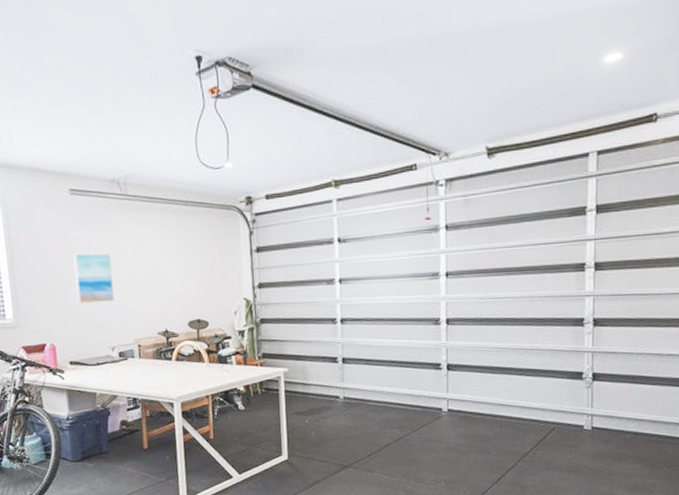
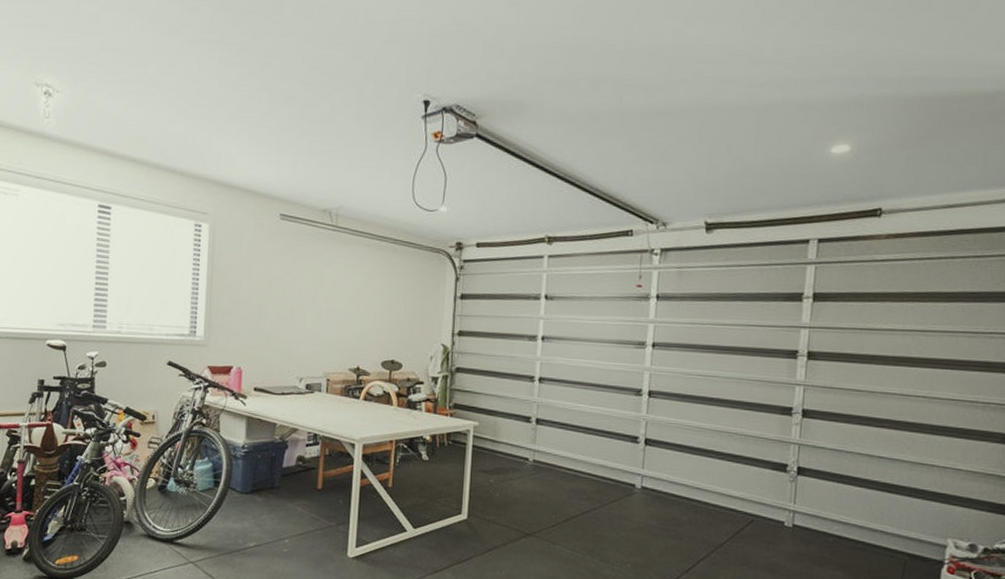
wall art: present [73,253,114,304] -> none [271,278,312,331]

